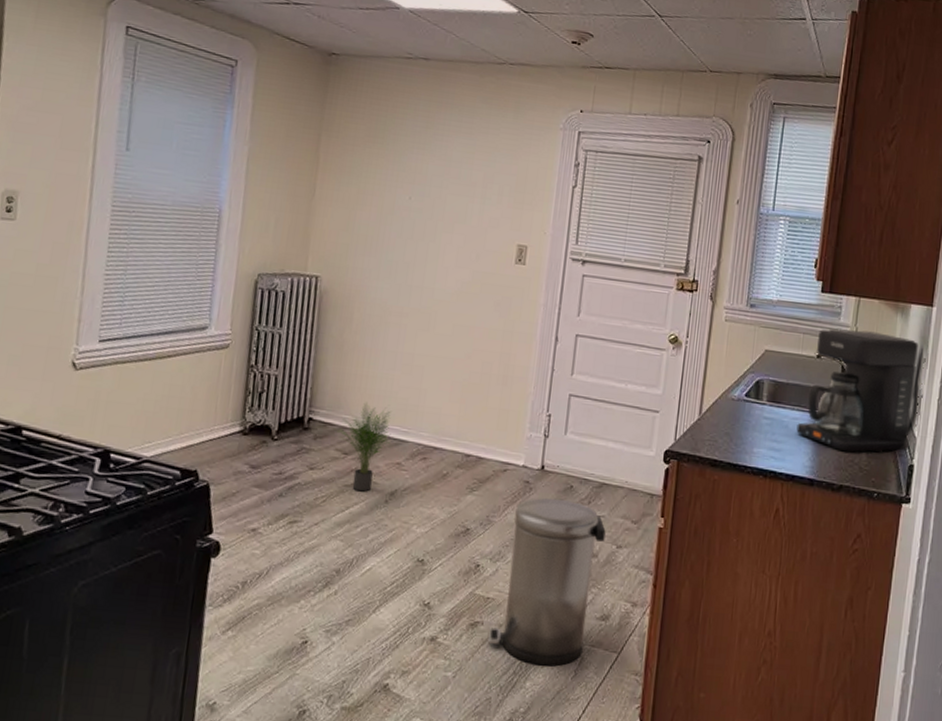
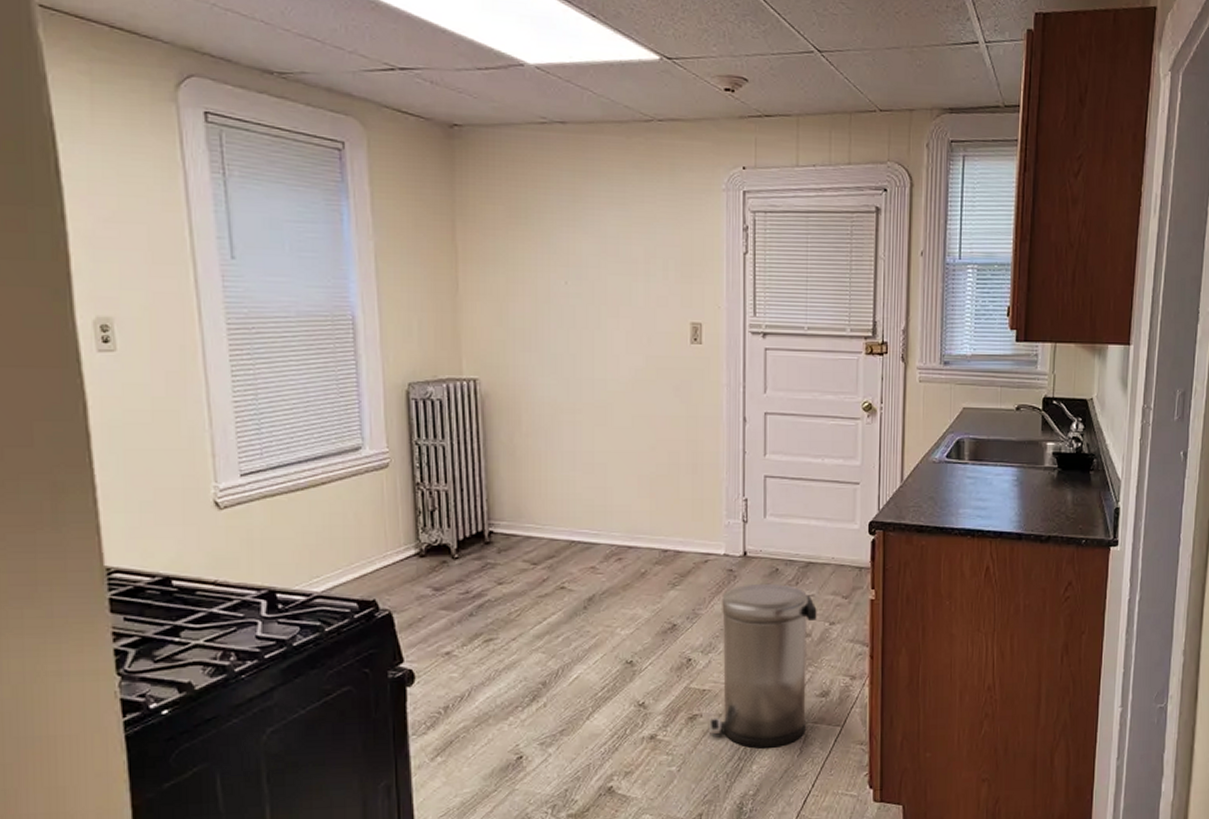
potted plant: present [335,402,391,492] -> none [519,508,581,601]
coffee maker: present [796,329,918,452] -> none [1001,377,1117,502]

